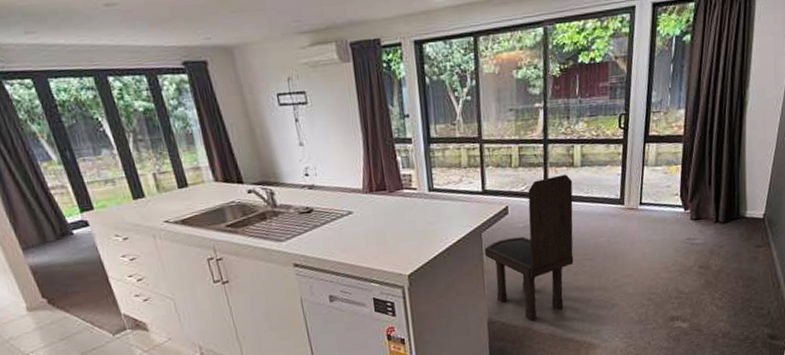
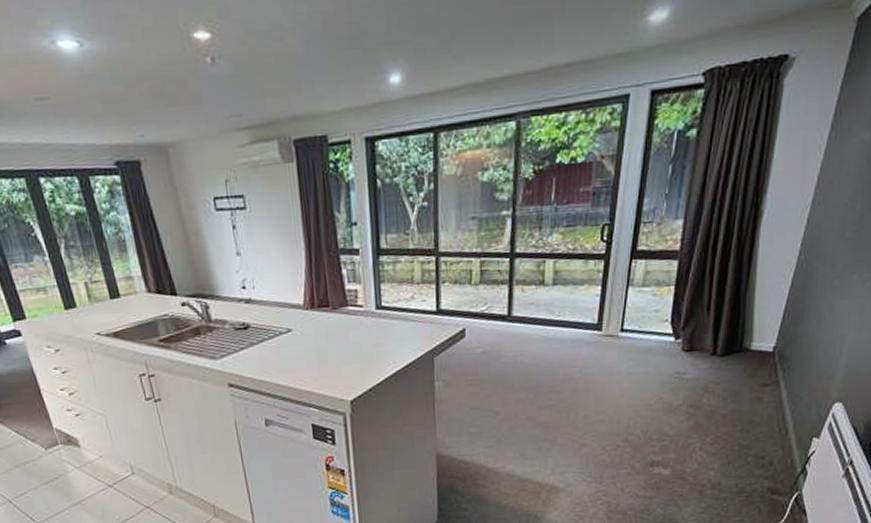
dining chair: present [484,174,574,321] -> none [436,294,542,458]

